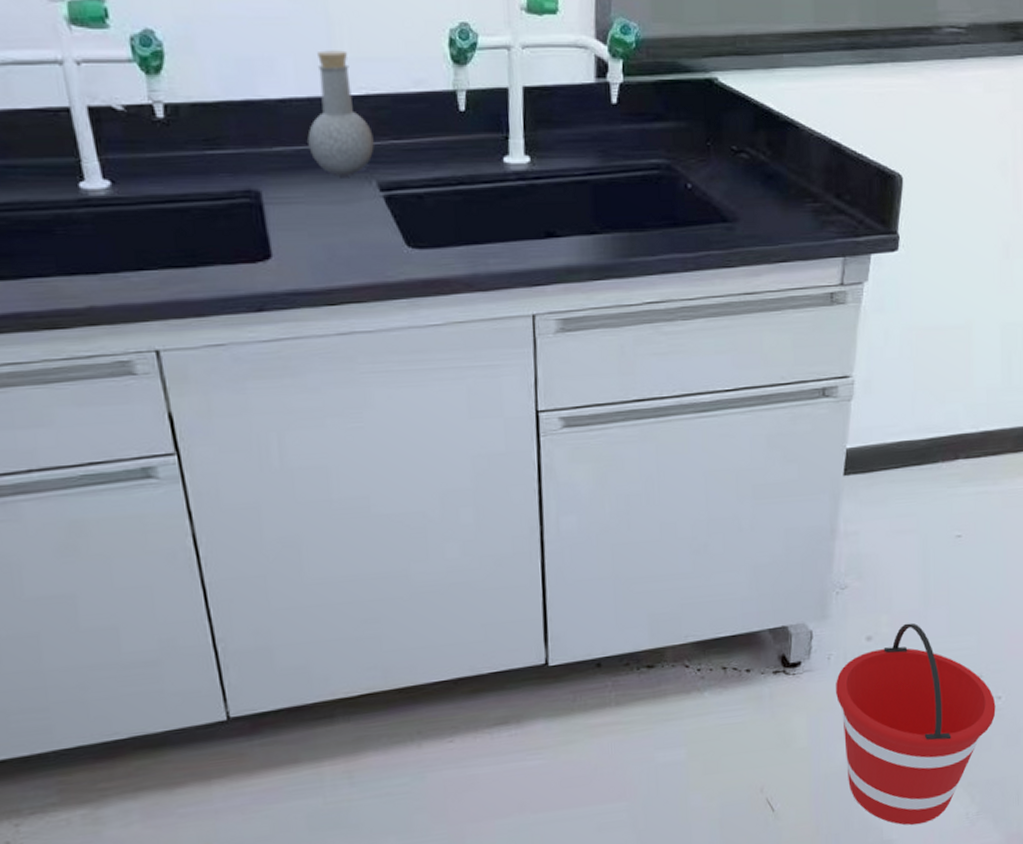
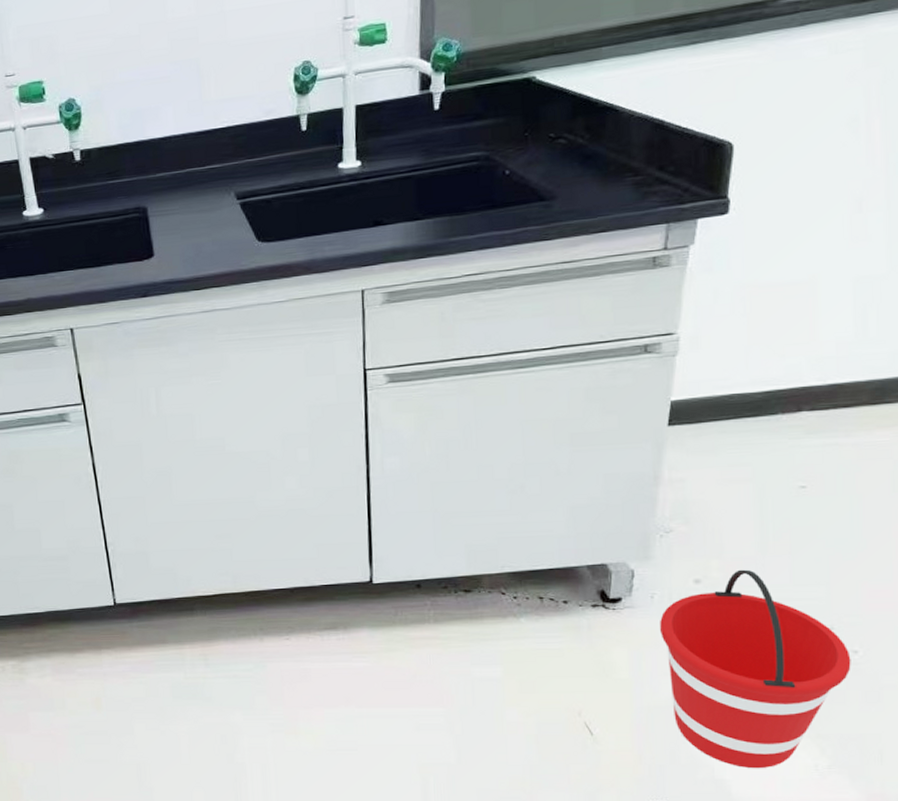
flask: present [307,50,374,175] -> none [182,95,233,190]

